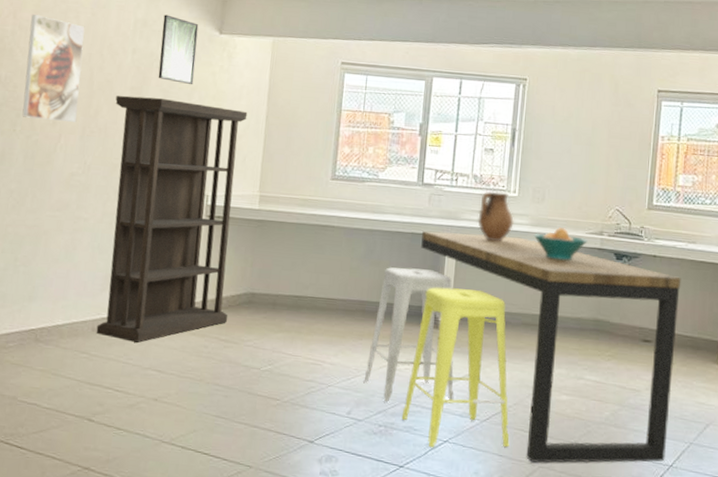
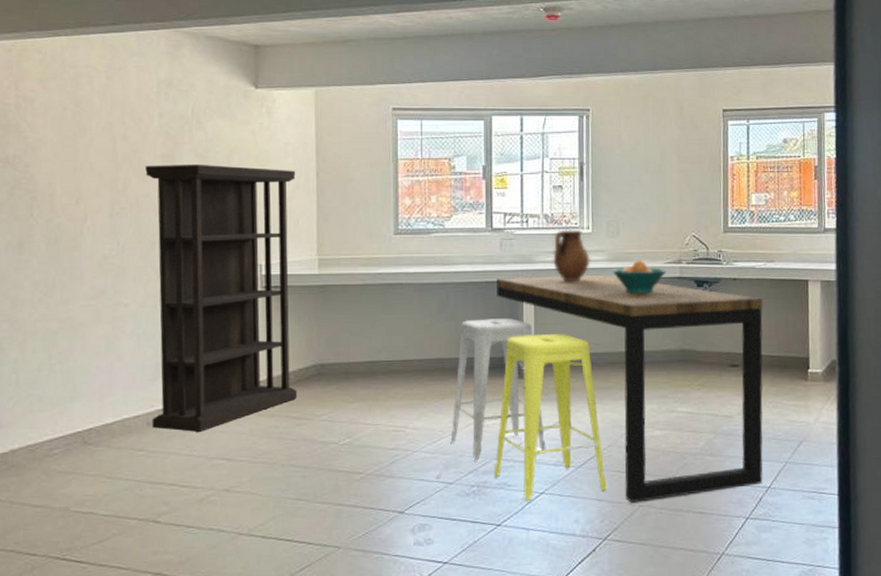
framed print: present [22,14,85,122] -> none [36,84,104,201]
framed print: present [158,14,199,85] -> none [190,72,232,147]

